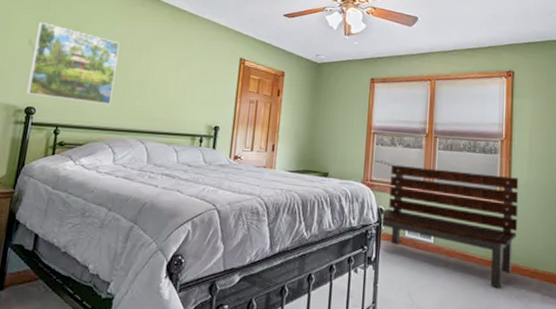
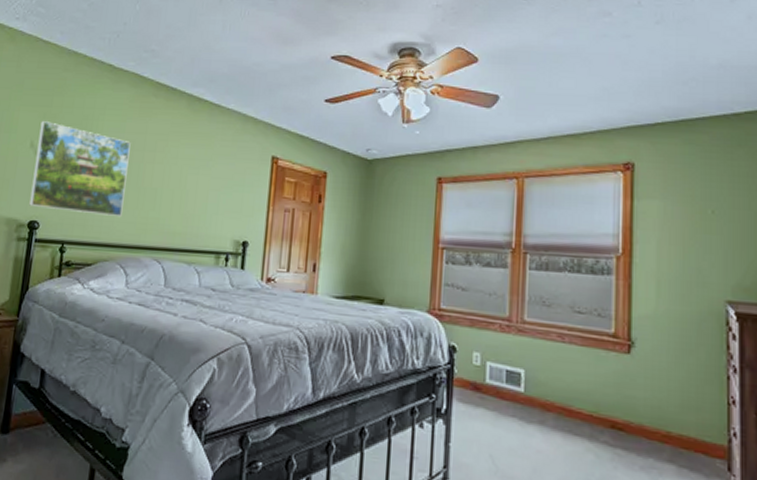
bench: present [382,164,519,288] -> none [455,289,643,455]

